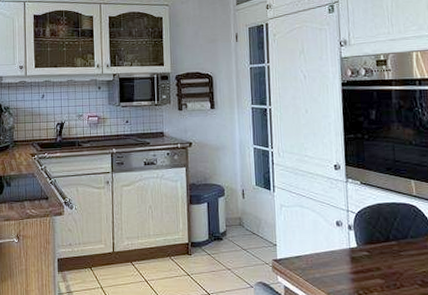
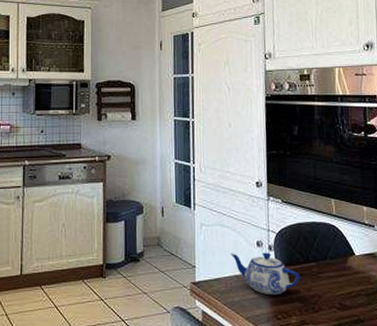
teapot: none [310,232,382,271] -> present [230,252,301,294]

